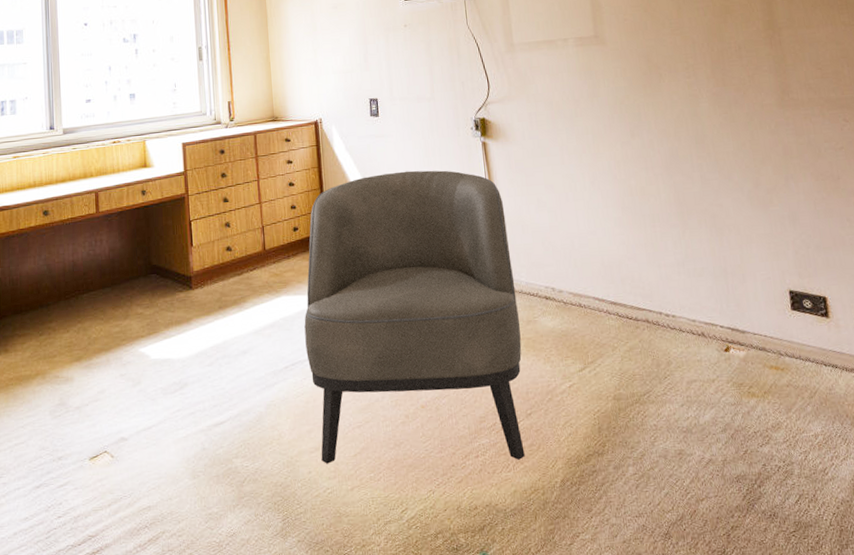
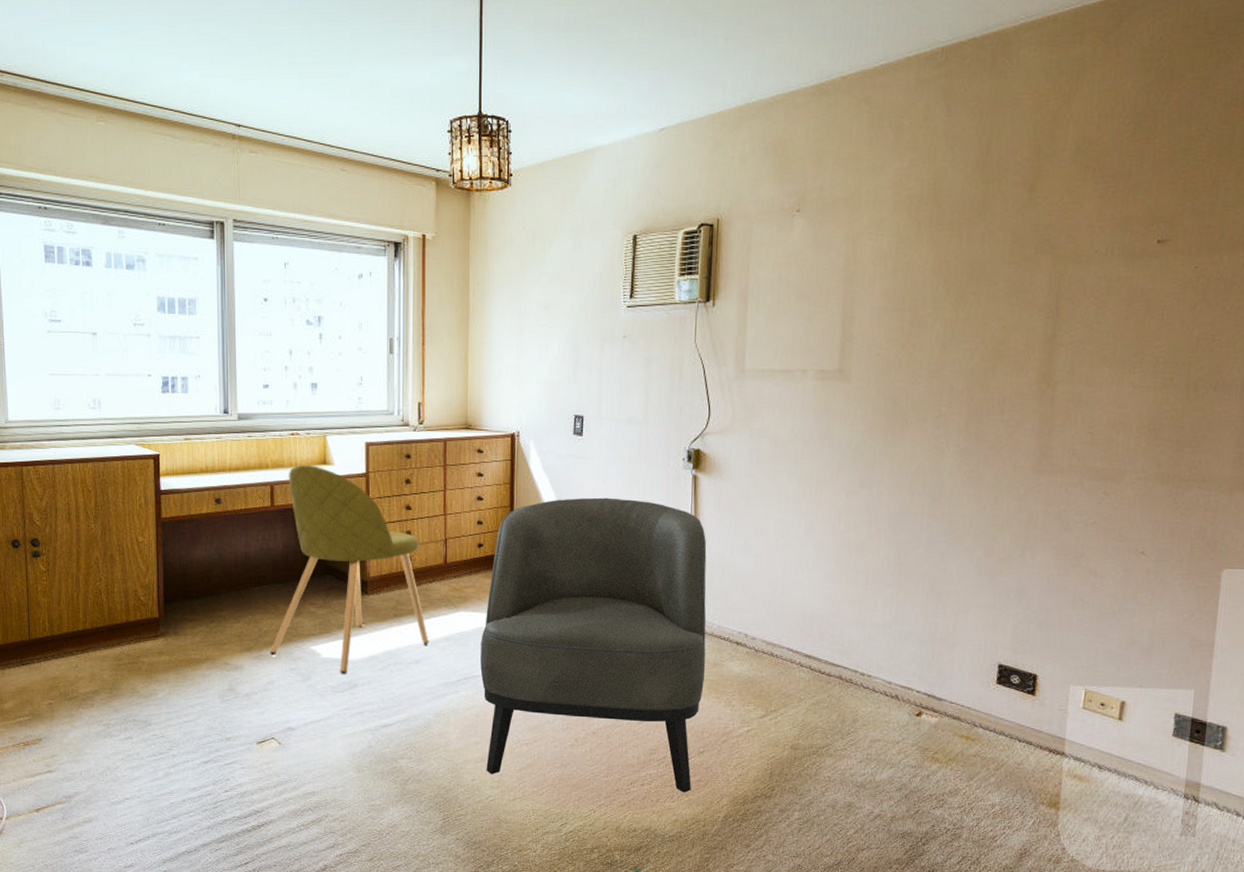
chair: none [99,169,255,376] -> present [270,464,429,675]

